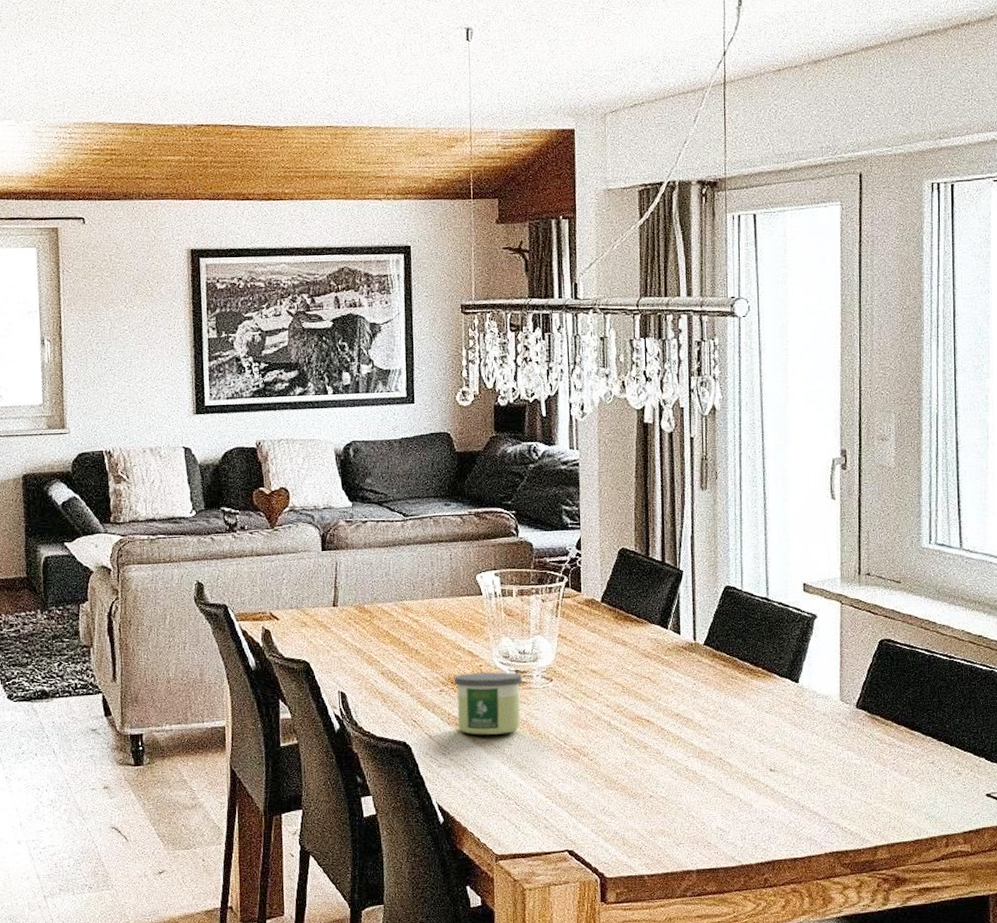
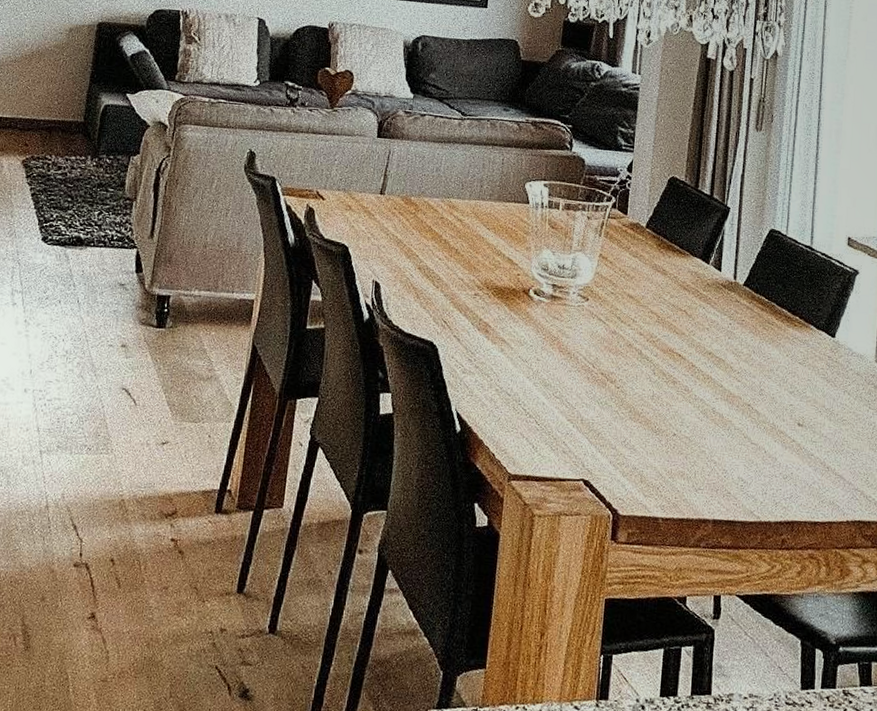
candle: present [453,672,522,735] -> none [487,280,558,348]

